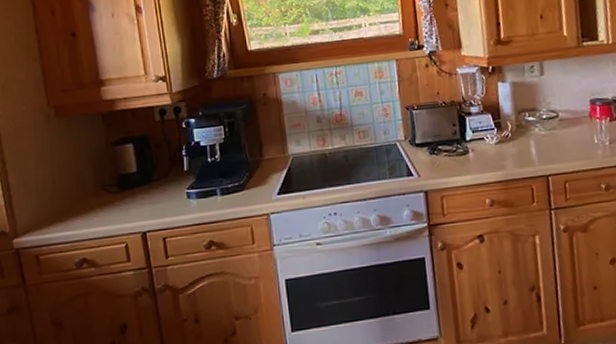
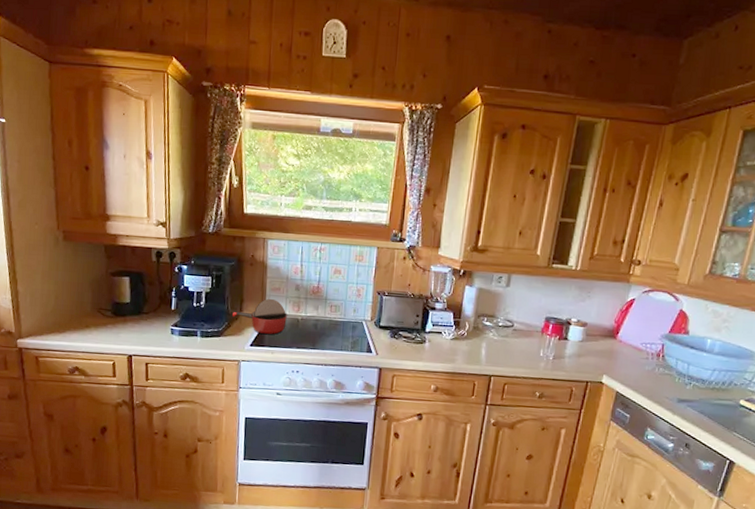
saucepan: none [253,136,314,179] -> present [233,298,287,335]

